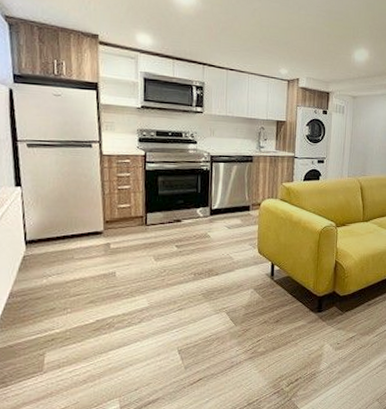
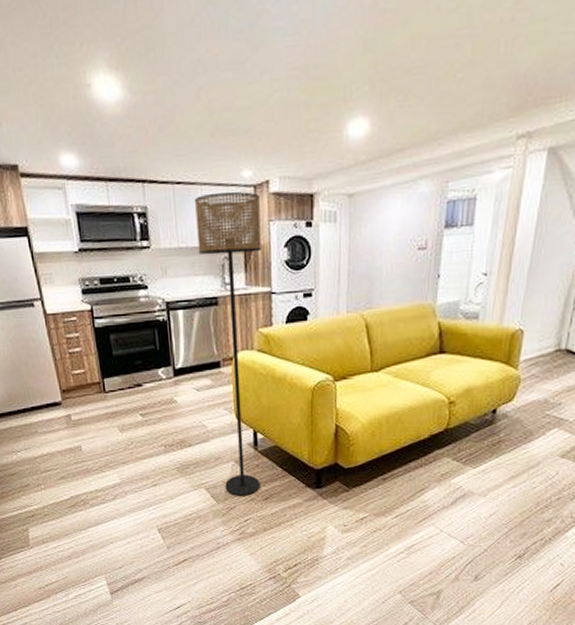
floor lamp: none [241,80,291,319] -> present [195,191,261,496]

